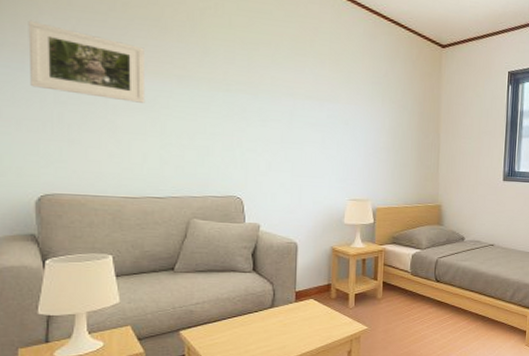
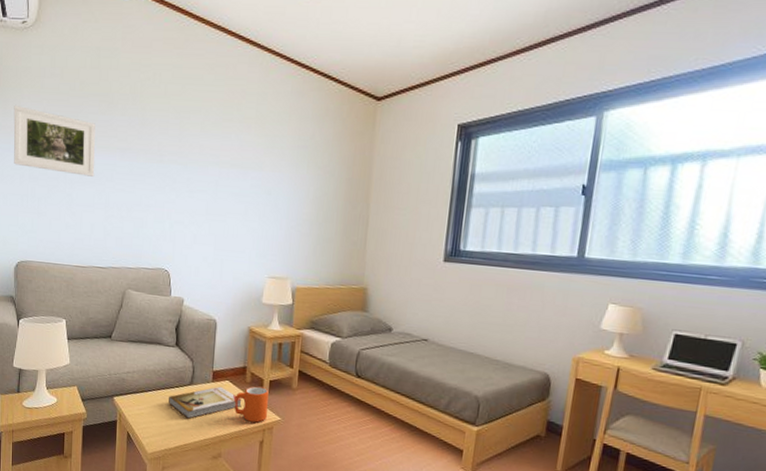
book: none [247,305,328,341] -> present [169,386,242,419]
mug: none [320,301,354,335] -> present [235,386,269,423]

